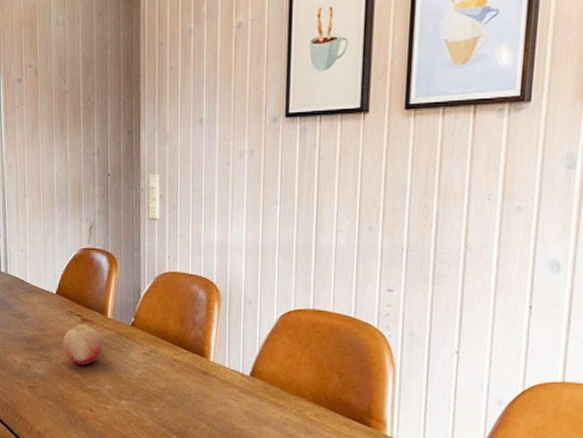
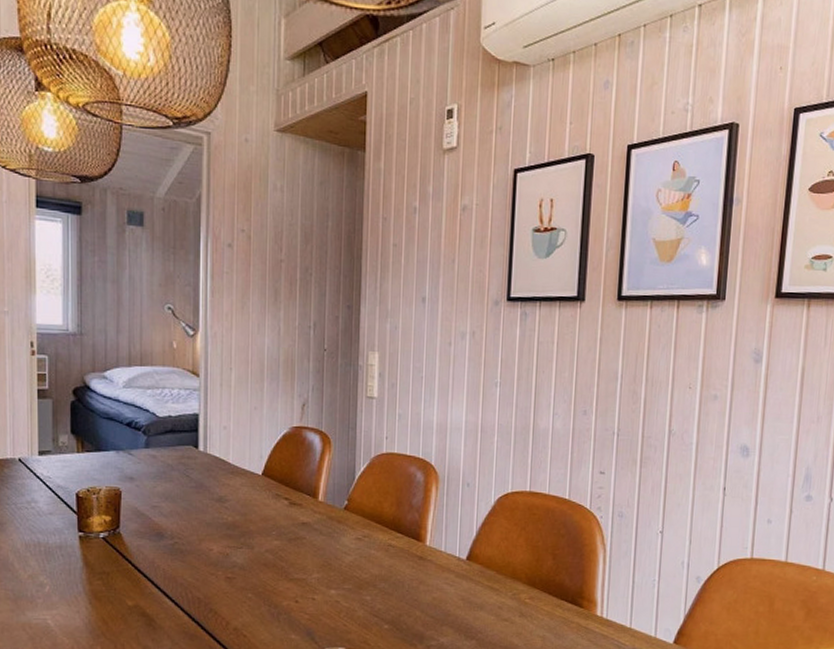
fruit: present [63,323,103,366] -> none [268,507,313,553]

